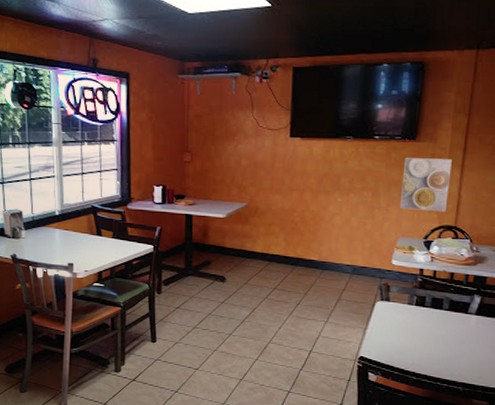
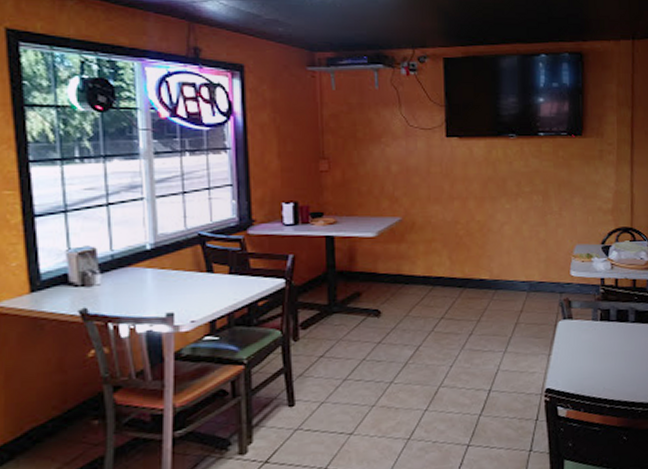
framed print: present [399,158,452,212] -> none [572,155,622,213]

